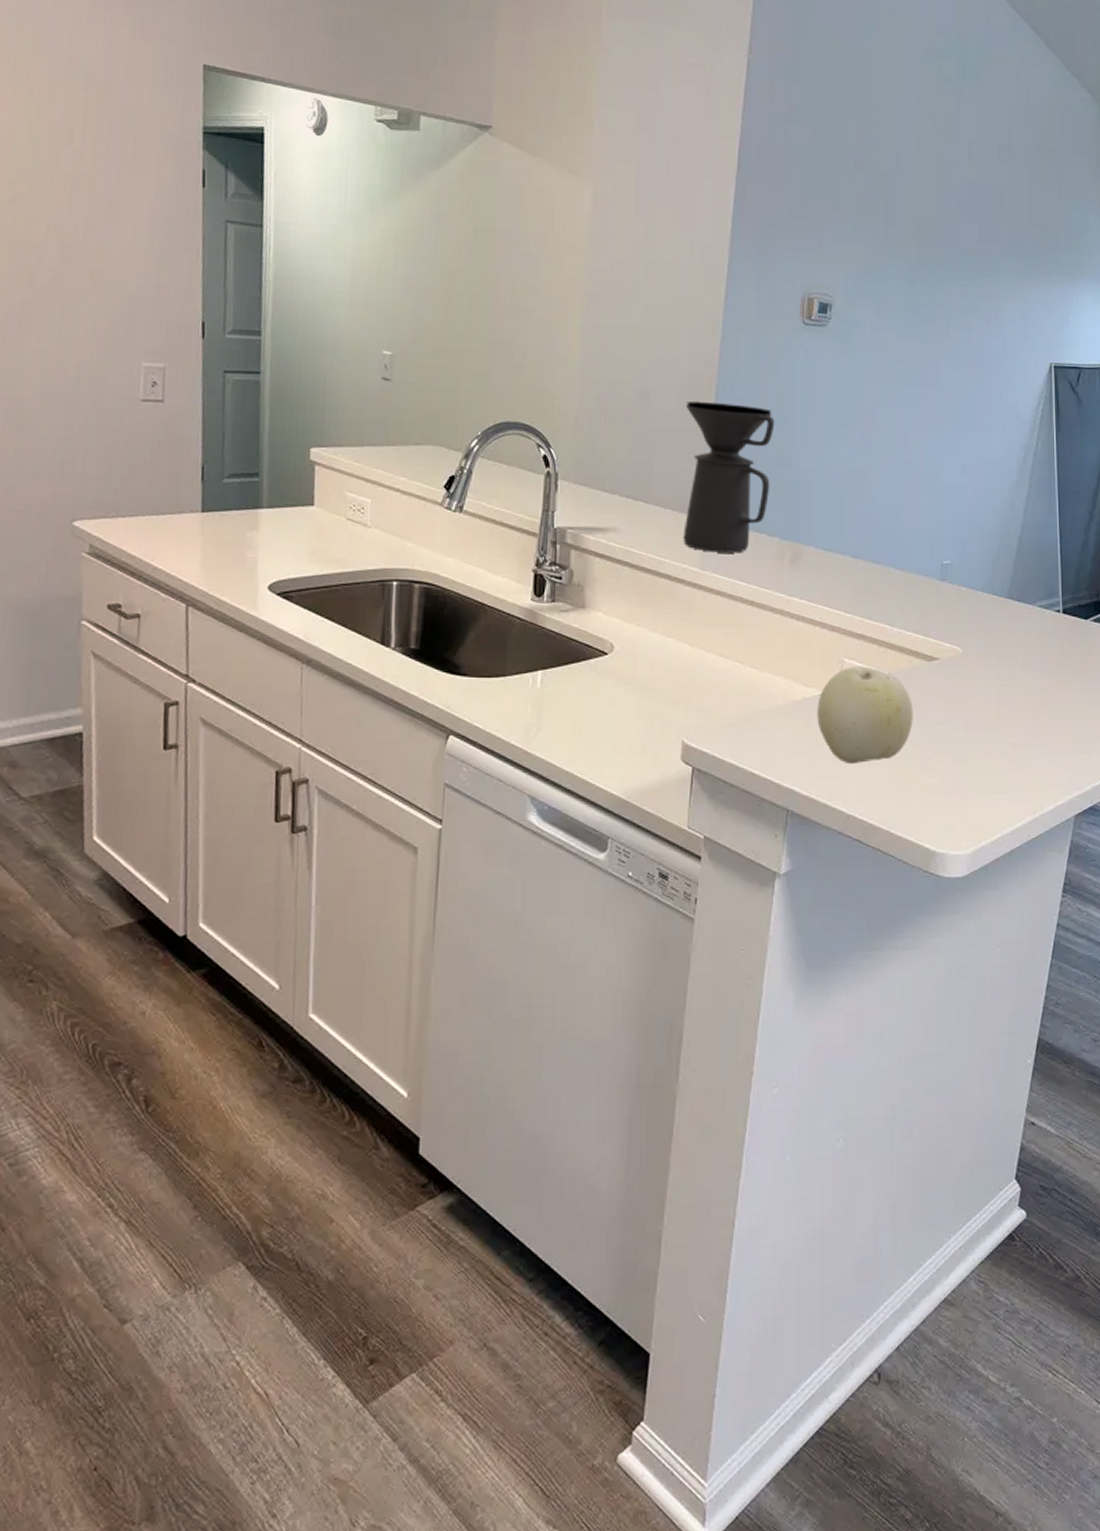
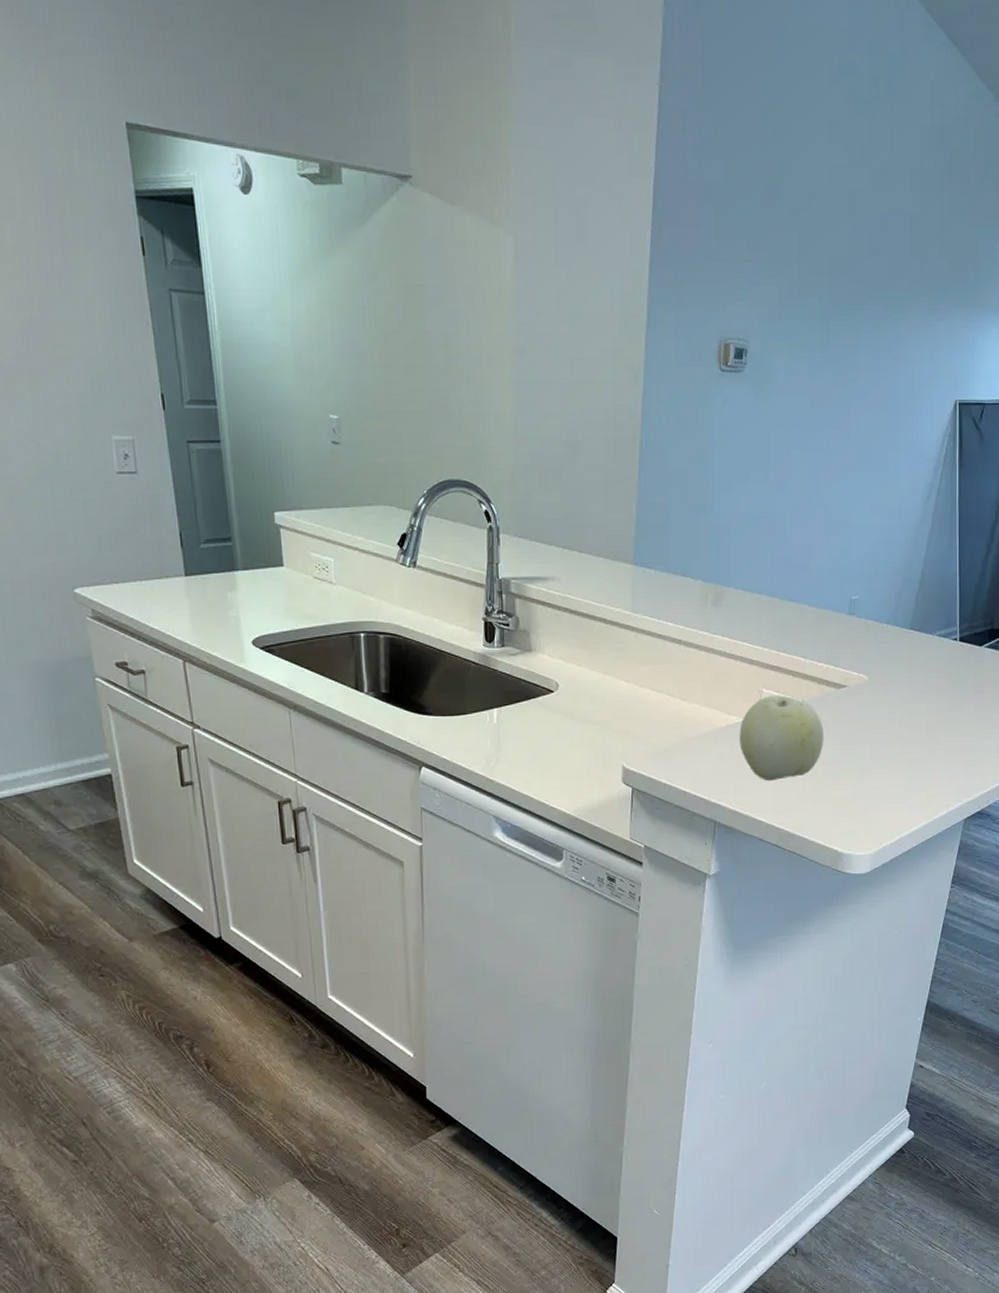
coffee maker: present [683,401,775,553] -> none [612,452,696,596]

